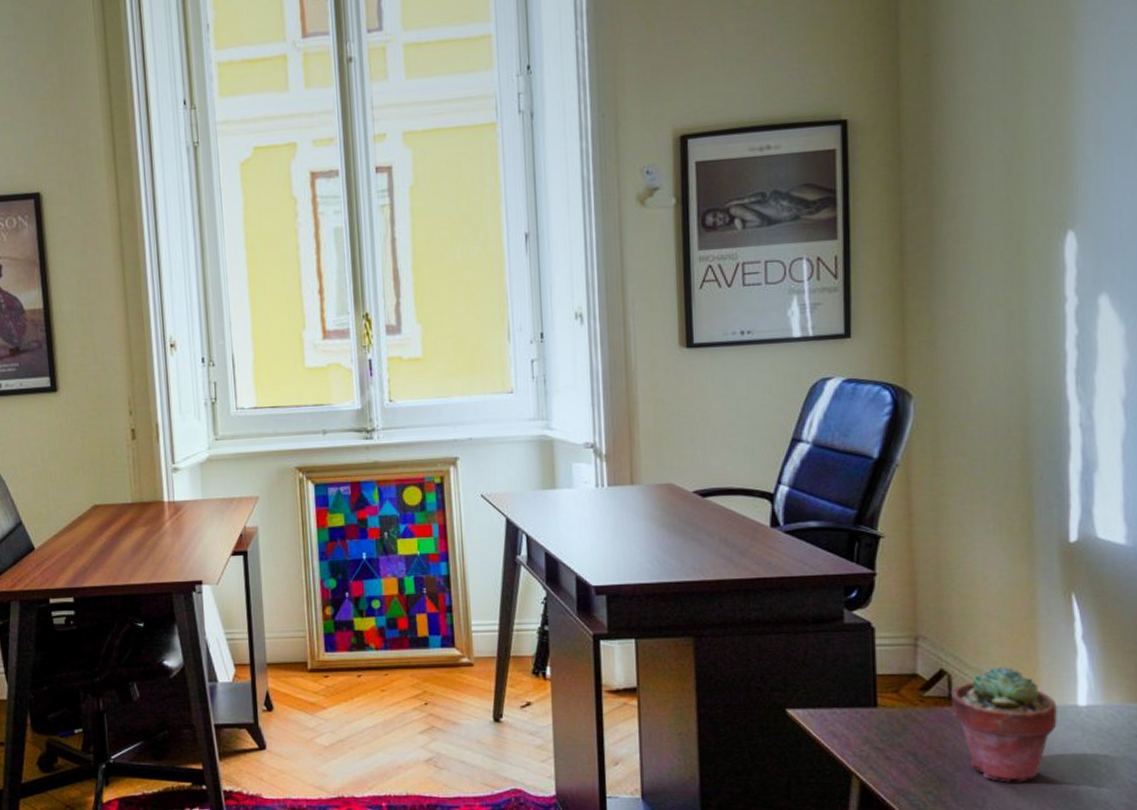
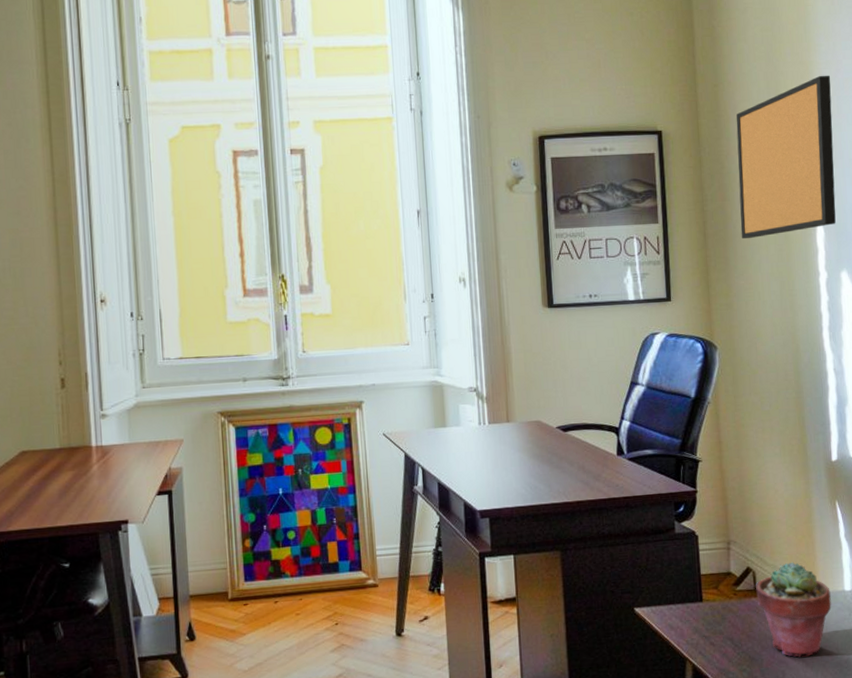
wall art: none [953,29,1100,256] -> present [736,75,836,238]

